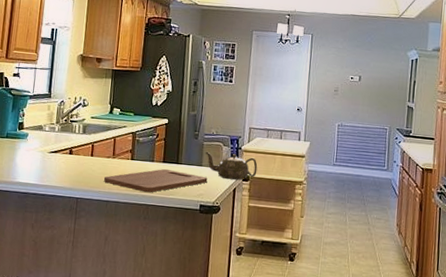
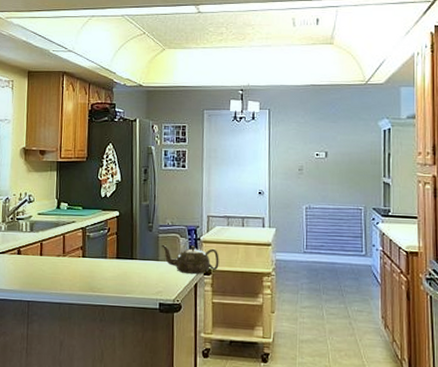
cutting board: present [104,169,208,193] -> none [55,266,166,292]

